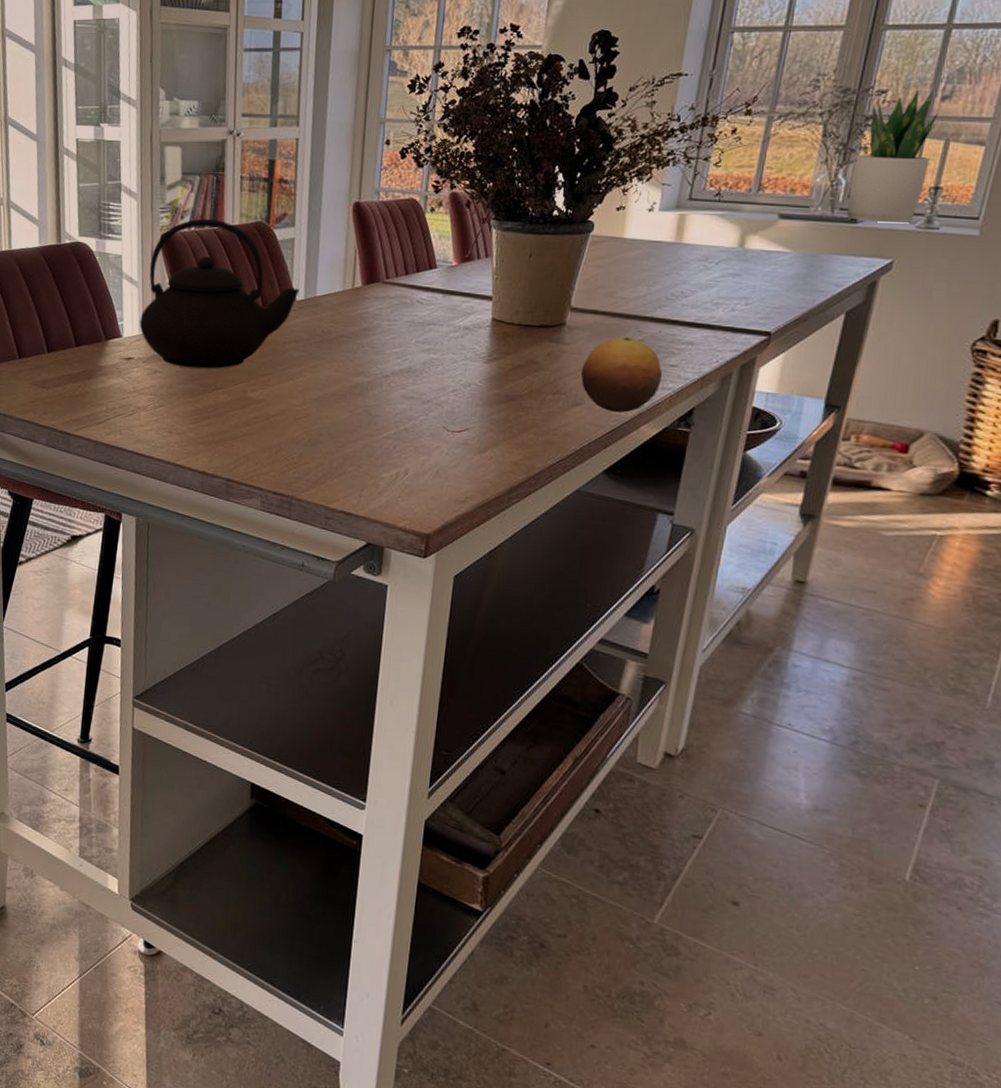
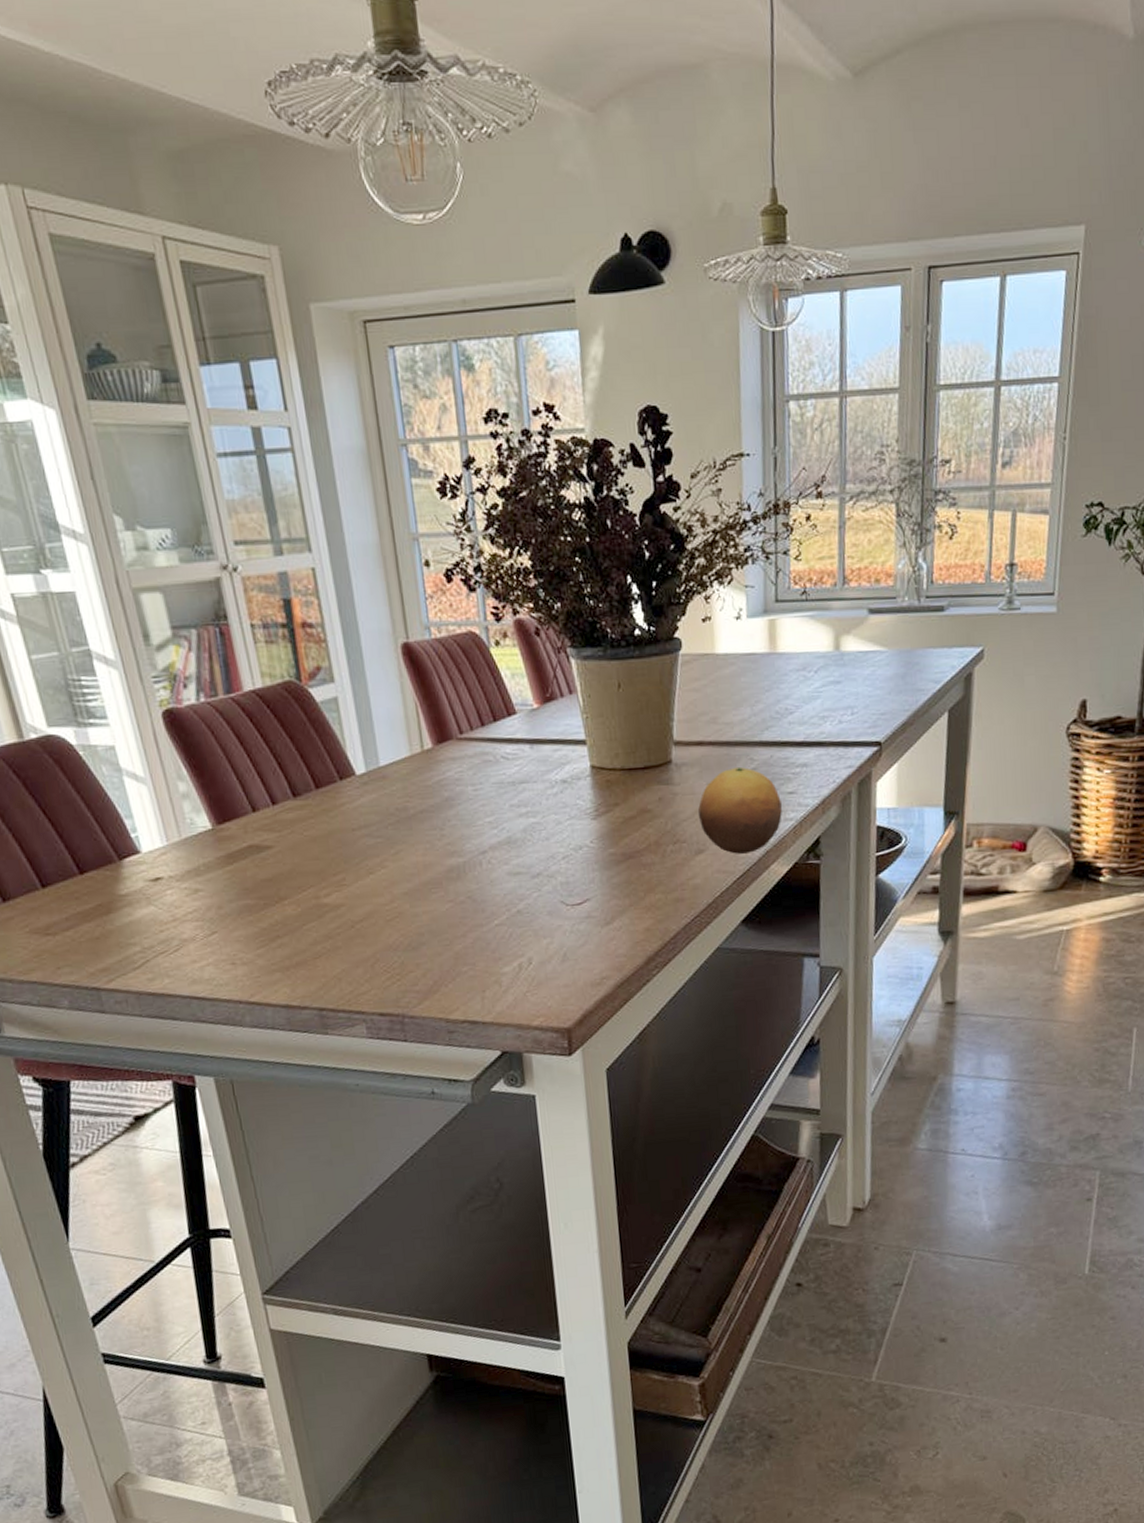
teapot: present [139,218,300,369] -> none [155,683,358,880]
planter: present [847,89,939,224] -> none [931,456,1003,609]

